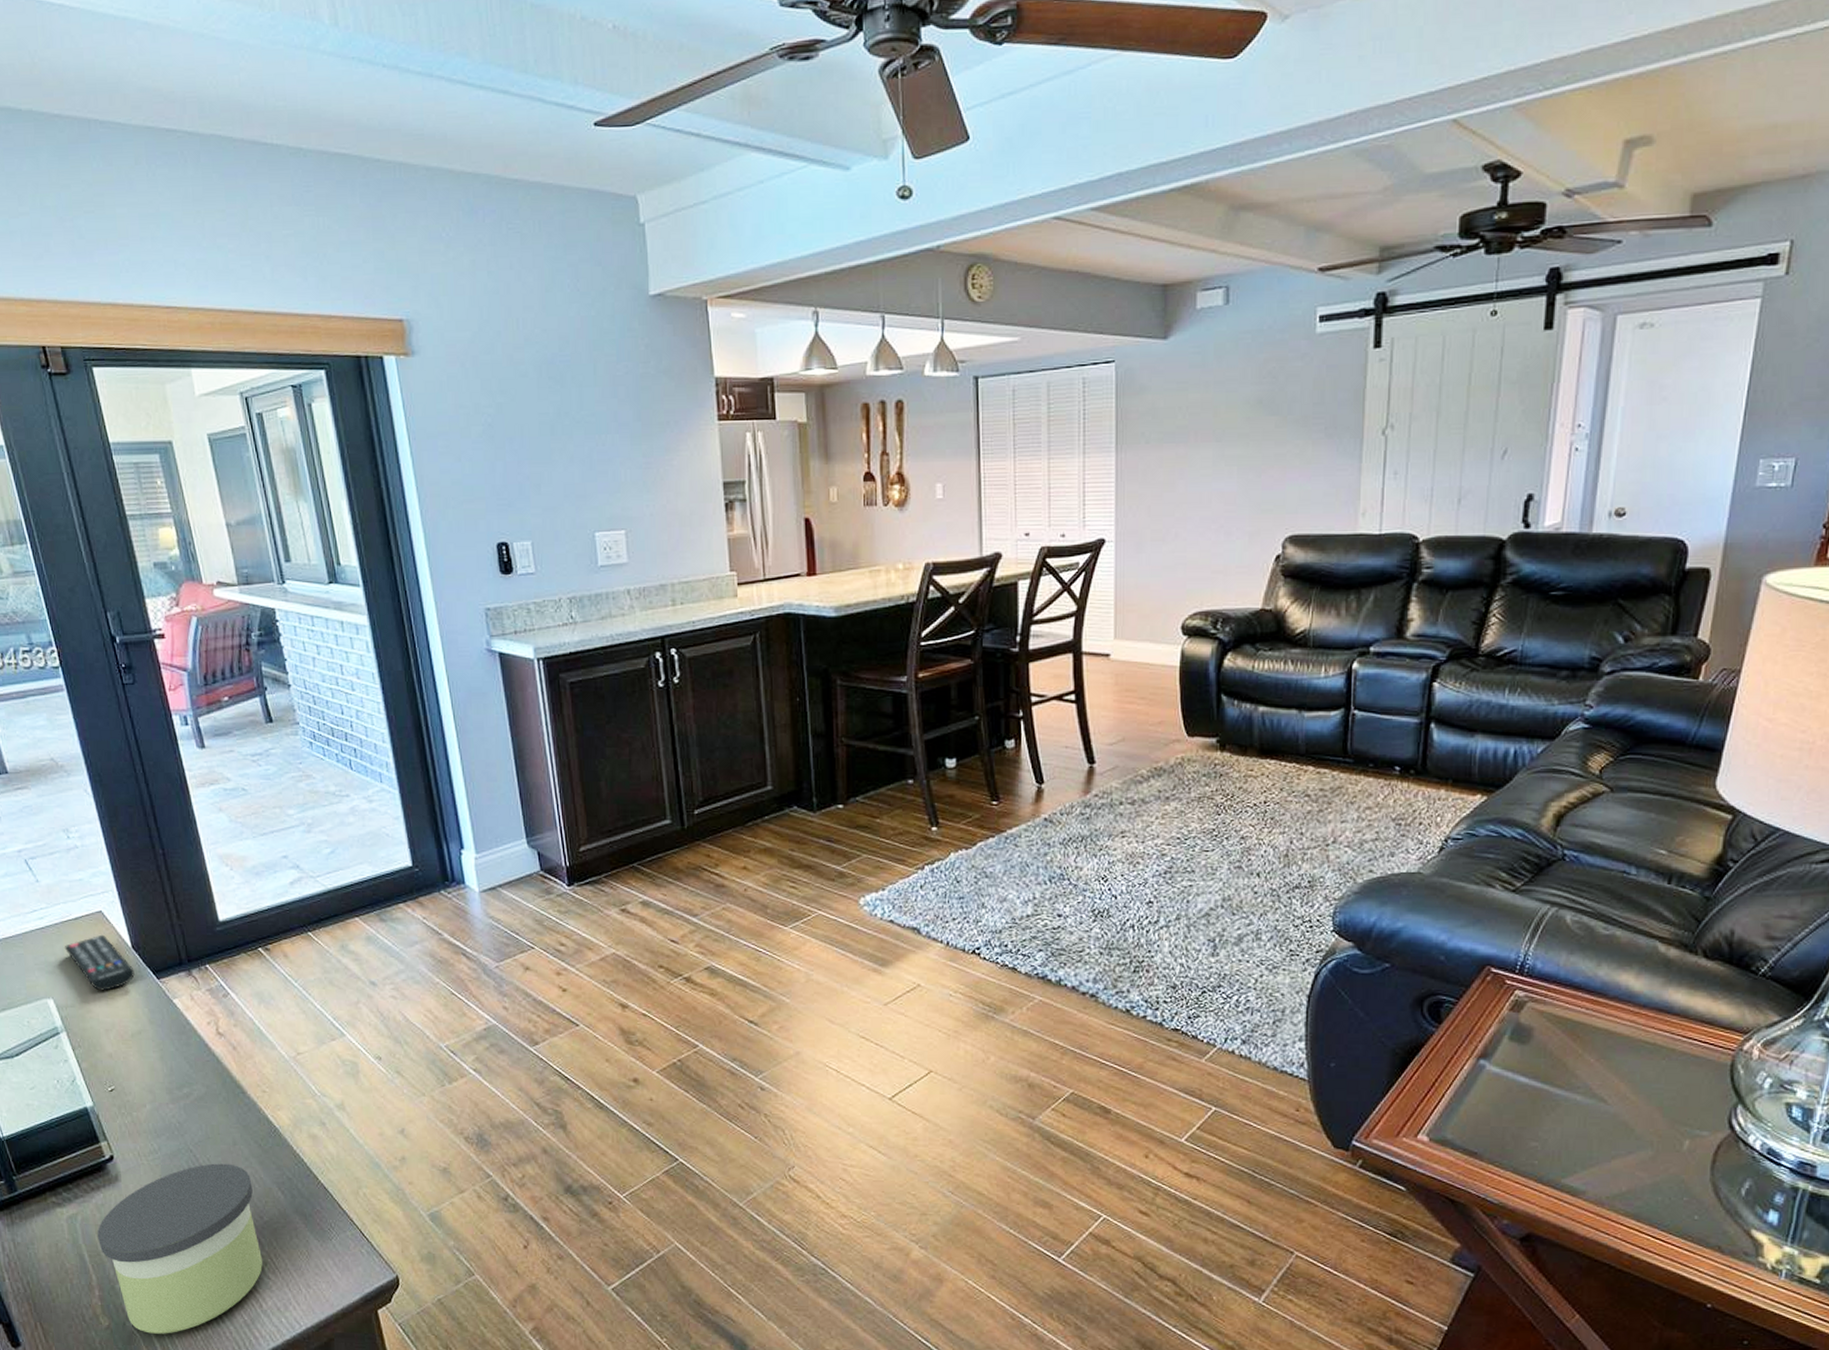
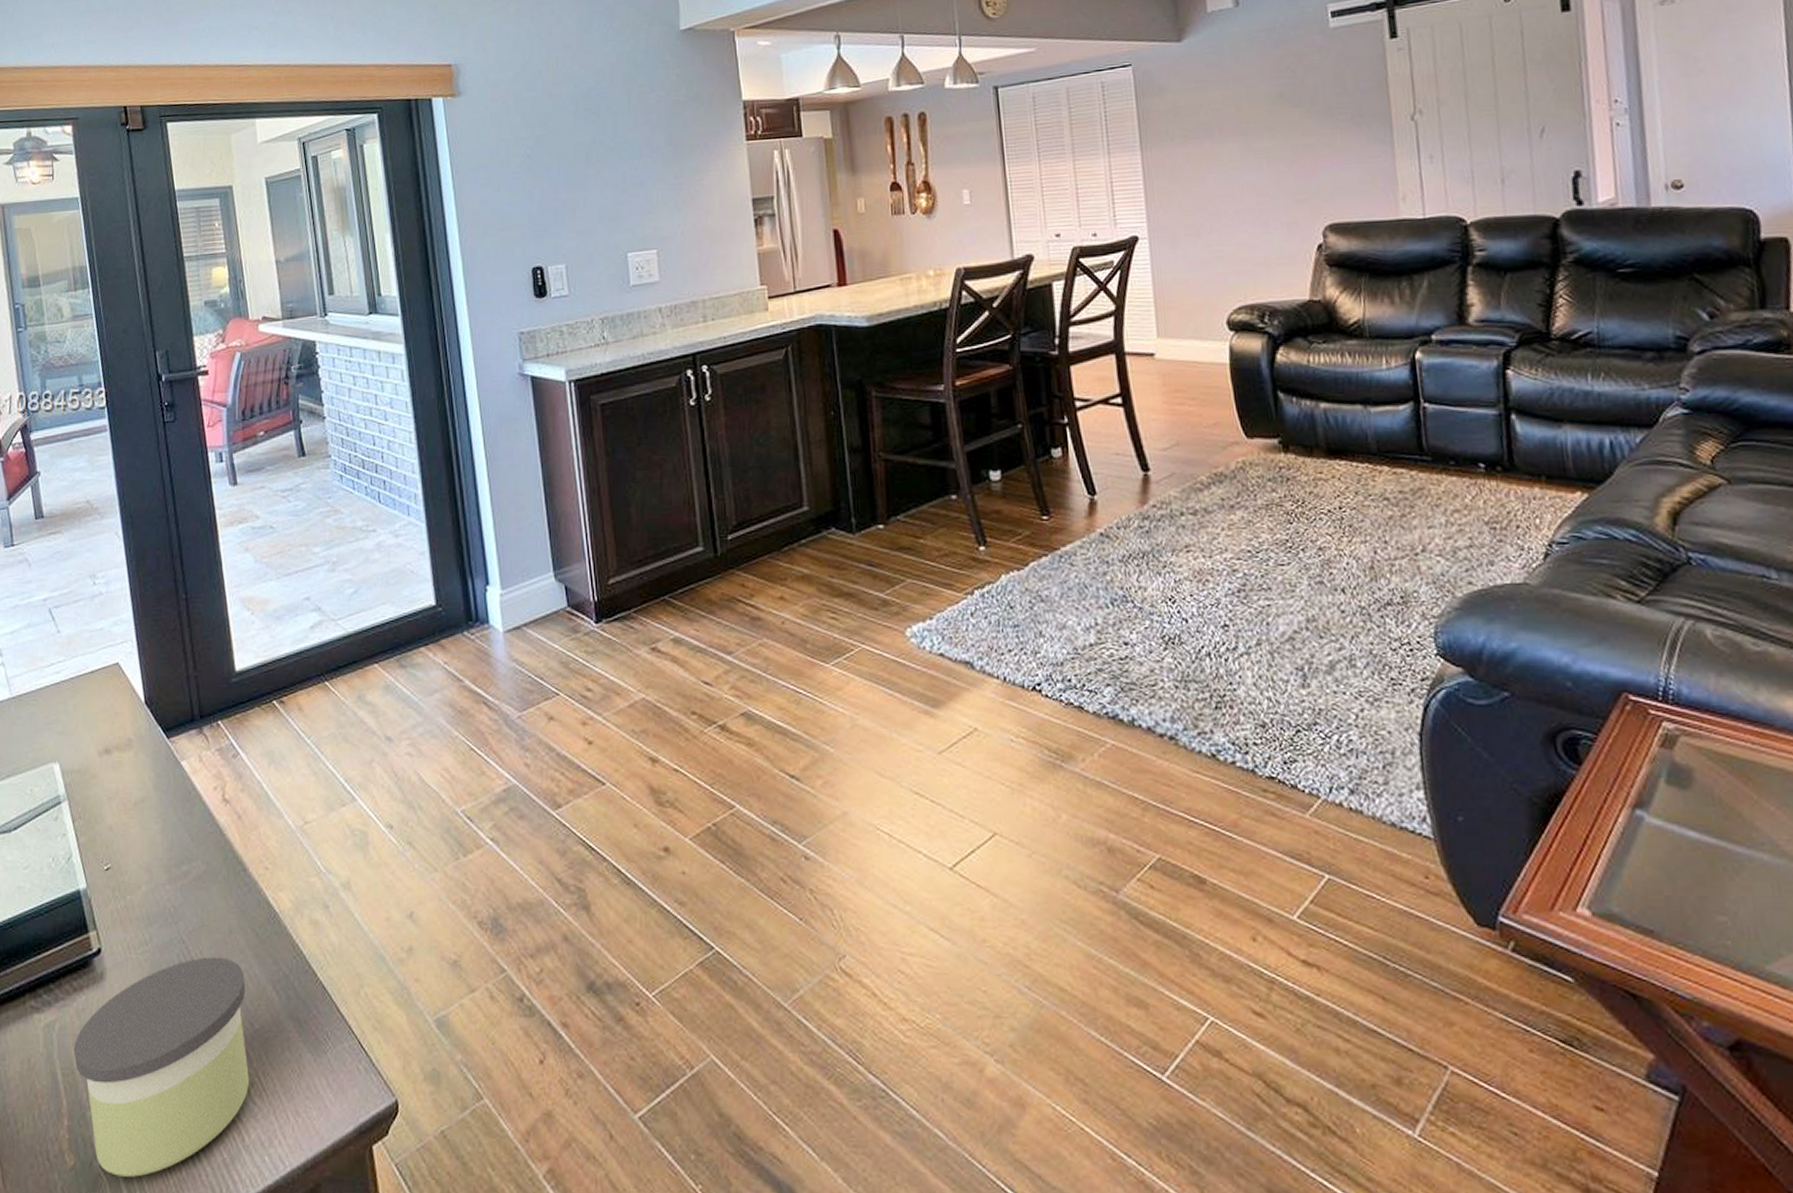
remote control: present [64,934,135,991] -> none [76,689,145,753]

